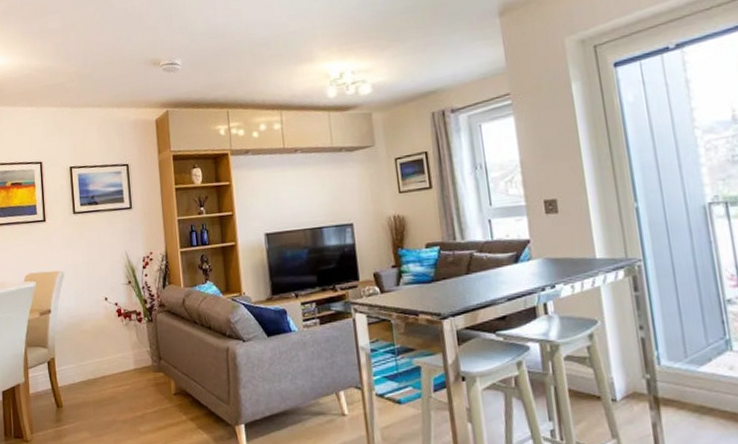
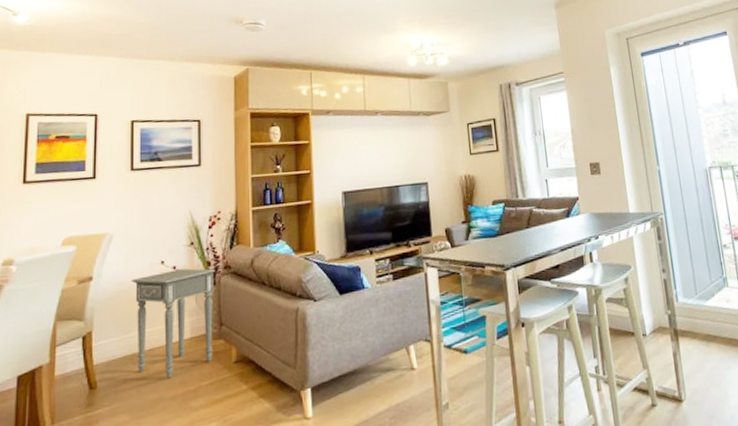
side table: none [82,305,155,404] -> present [131,268,215,379]

